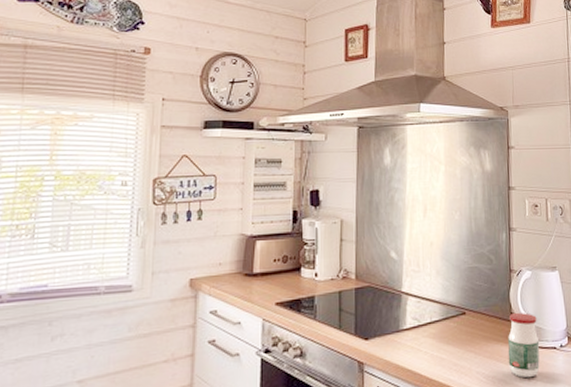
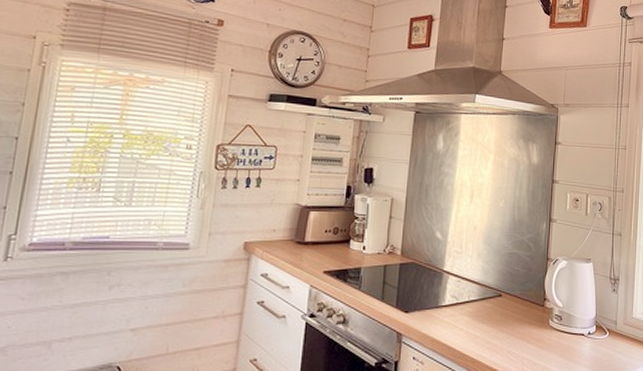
jar: present [507,313,540,378] -> none [538,300,569,361]

